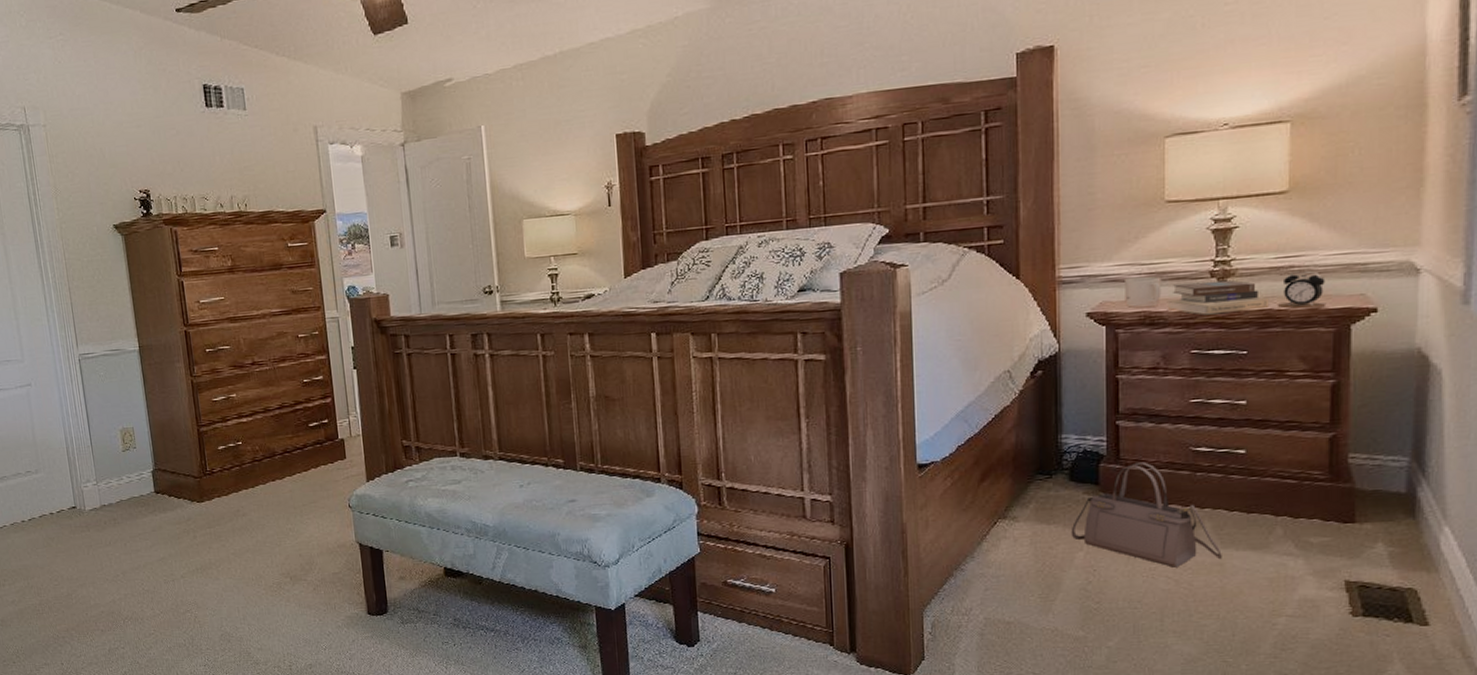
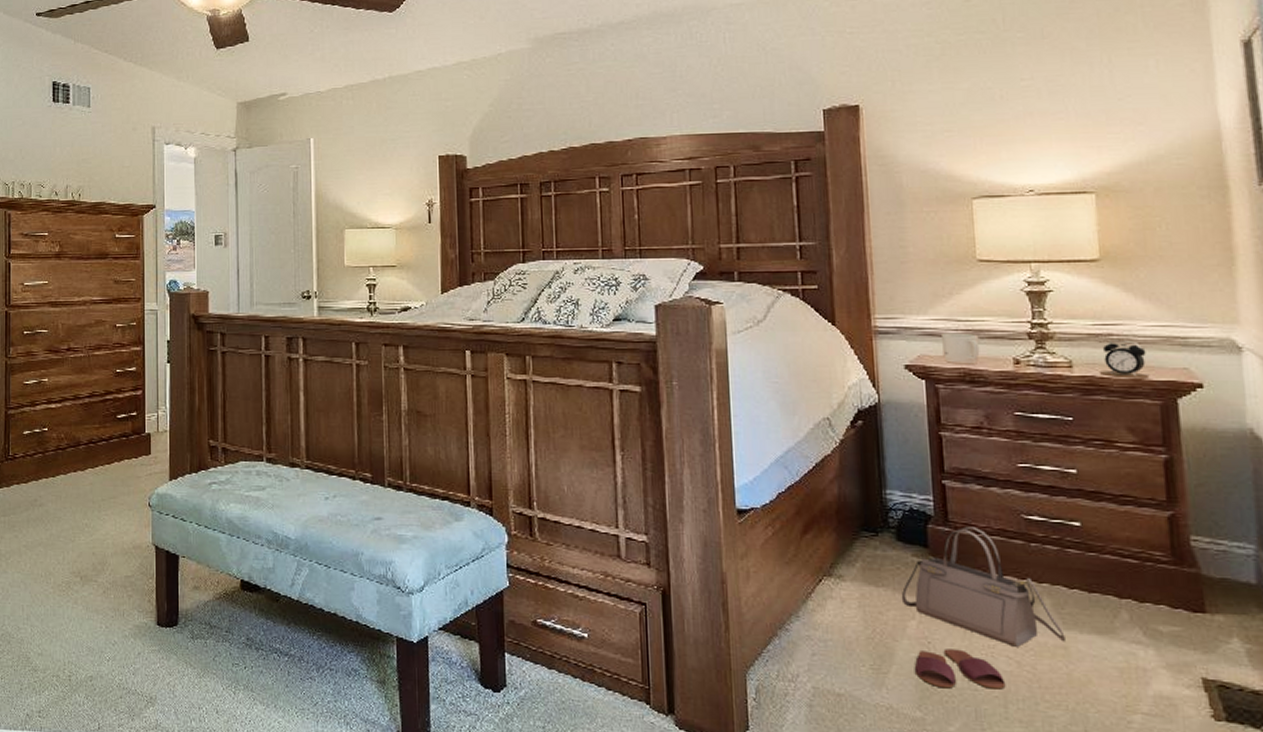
slippers: none [1079,574,1163,609] -> present [914,649,1006,690]
books: present [1167,279,1270,315] -> none [986,343,1092,377]

